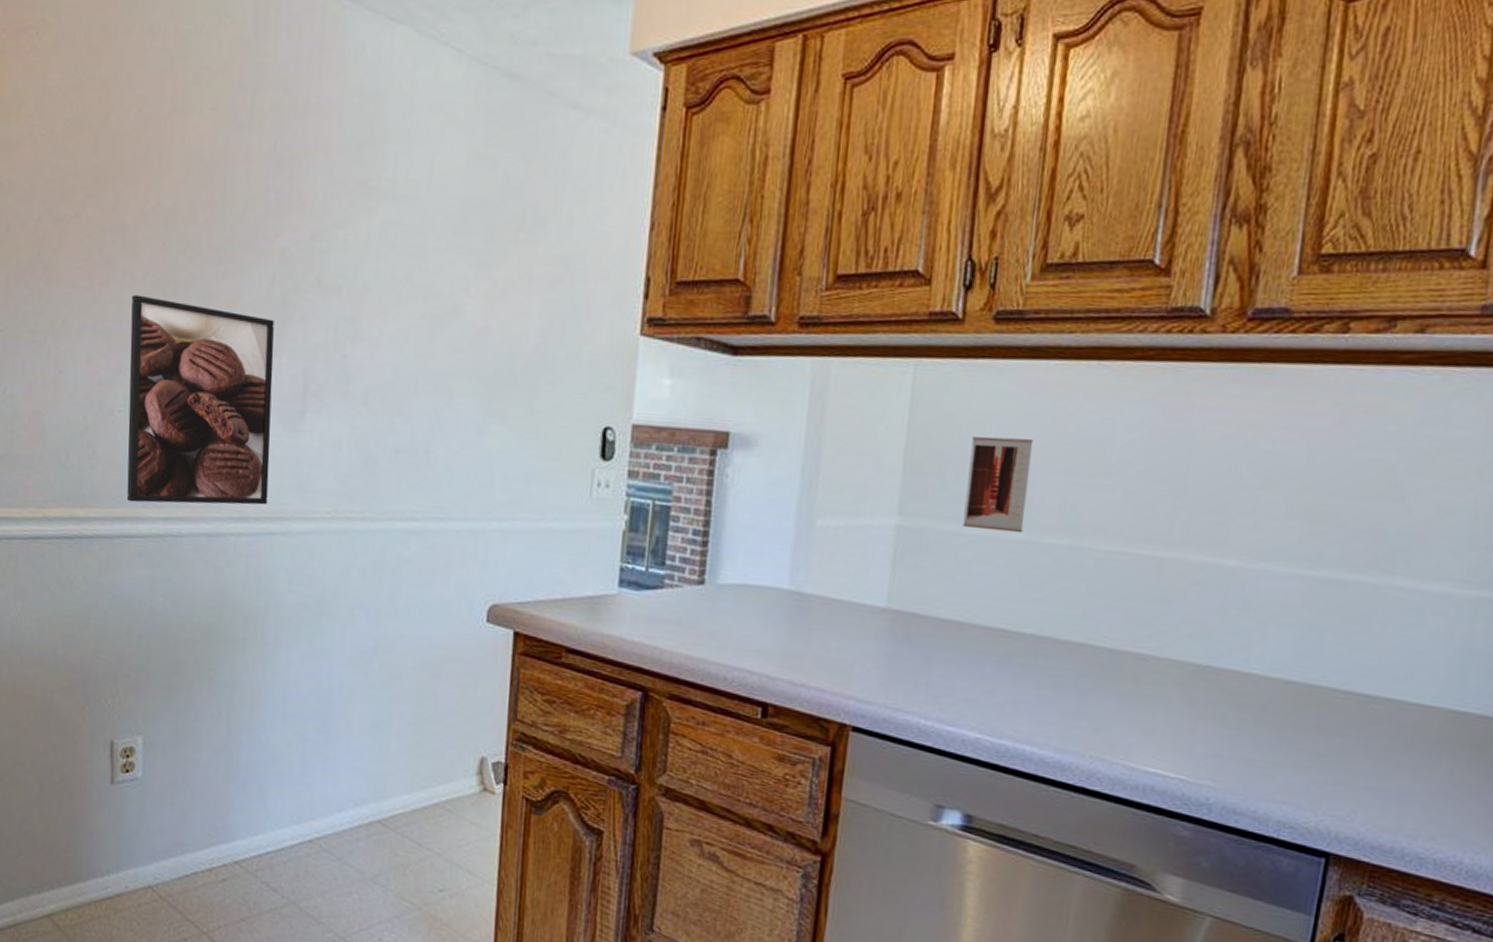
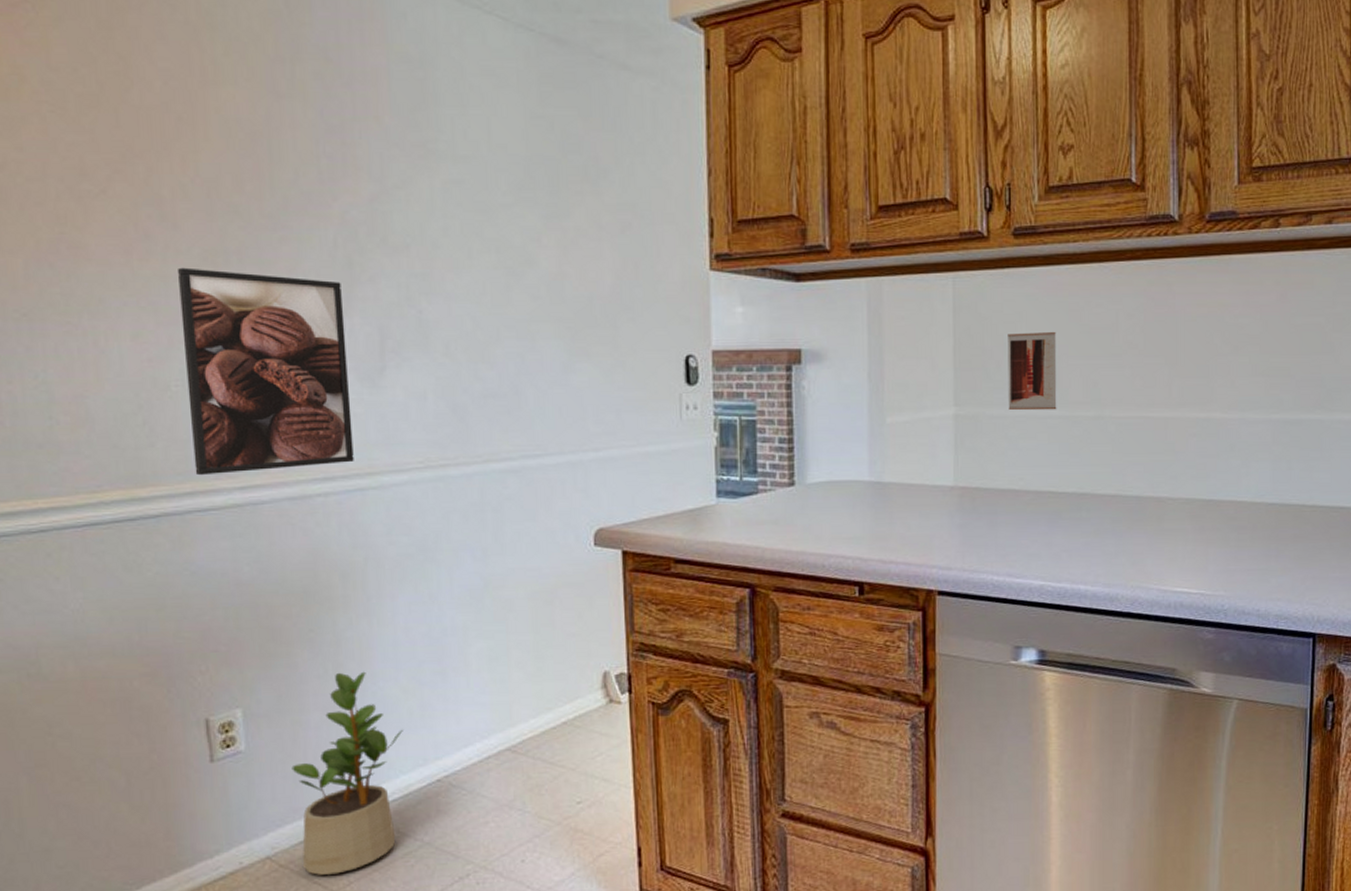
potted plant: none [179,715,283,916] -> present [291,671,403,875]

